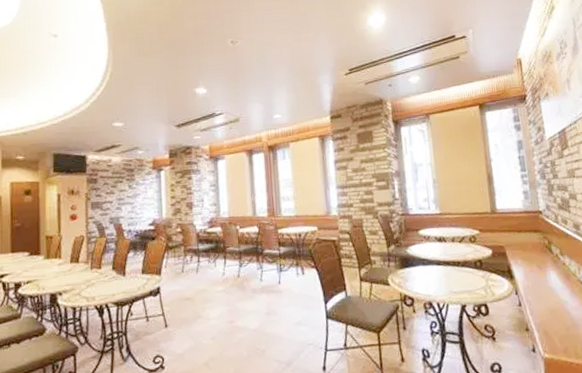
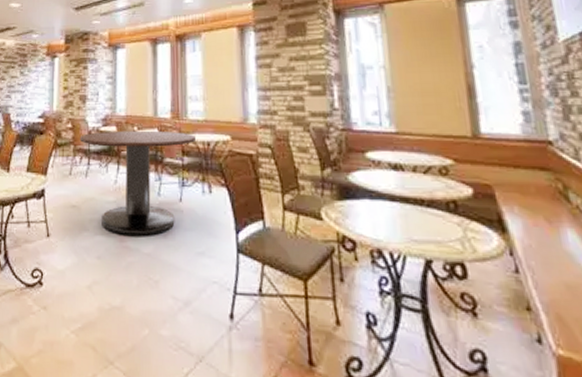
dining table: none [189,227,290,318] -> present [79,130,197,237]

